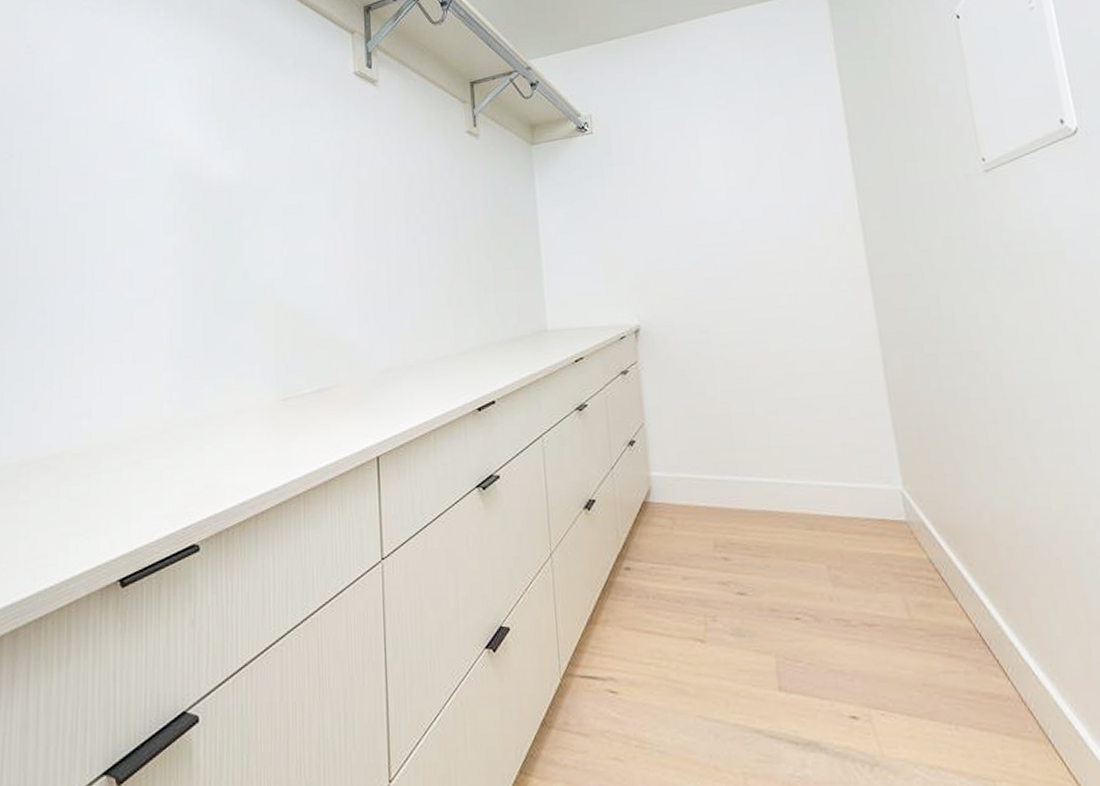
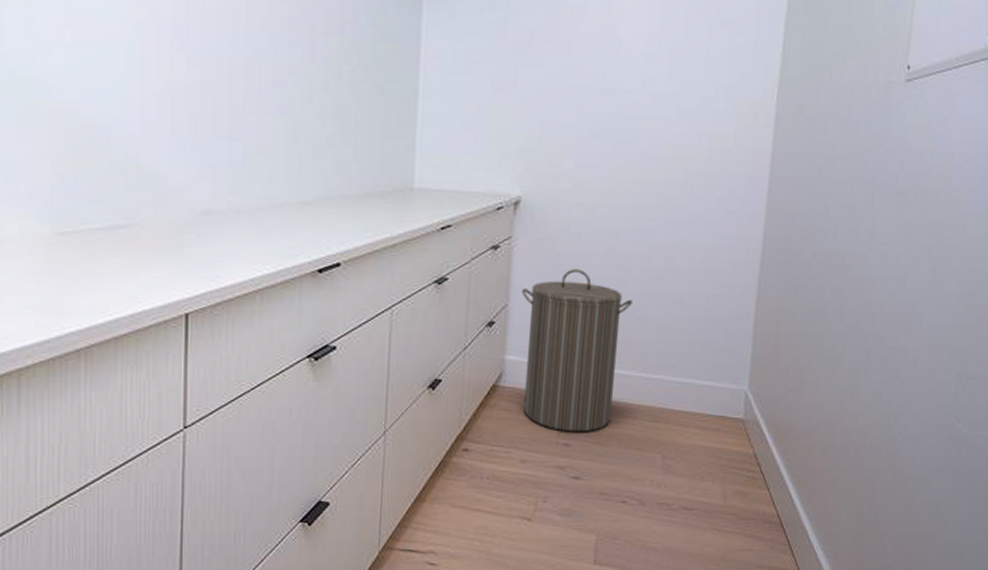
laundry hamper: none [655,384,765,545] -> present [522,269,634,432]

